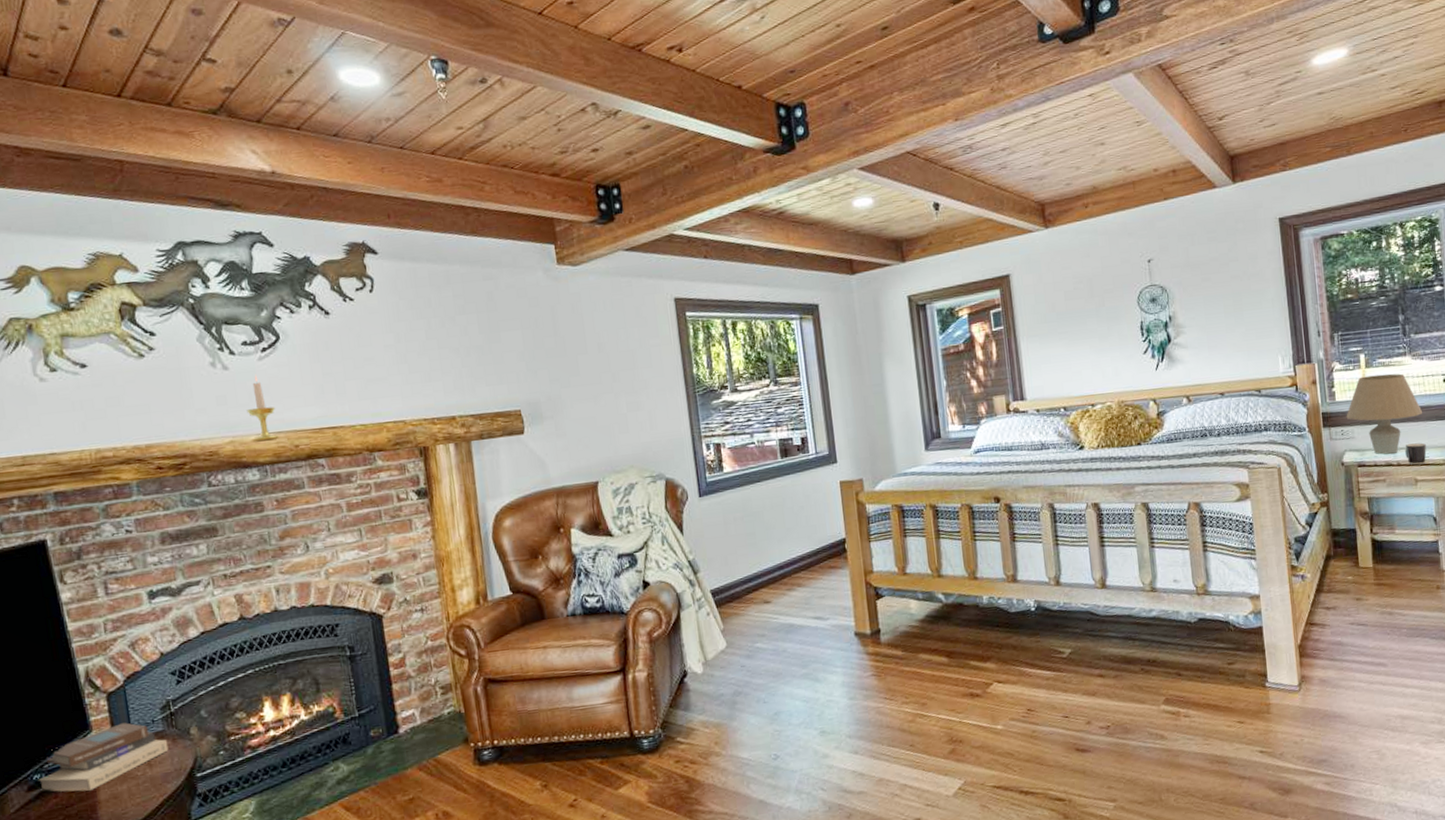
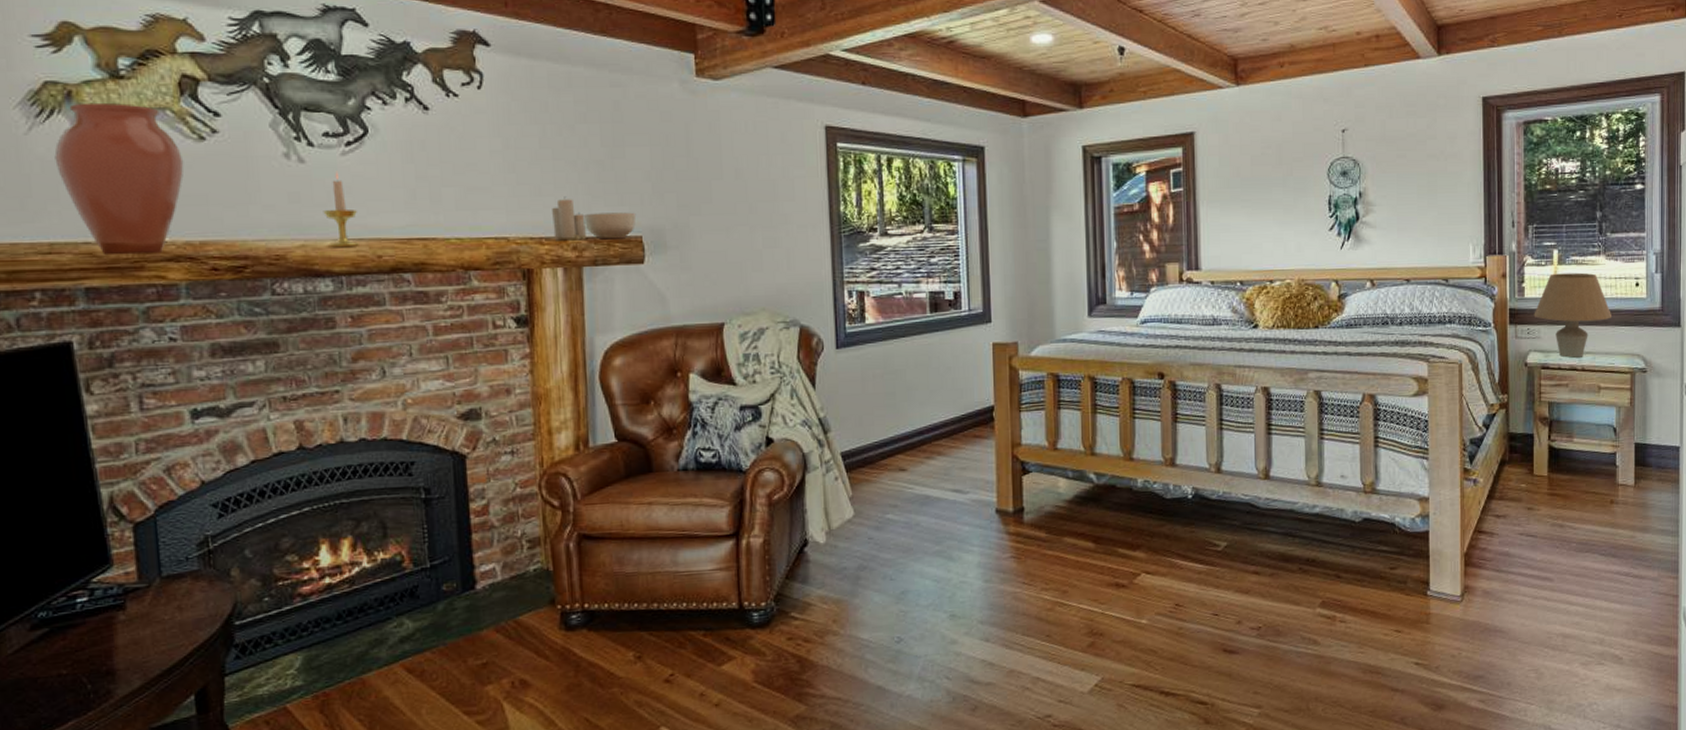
vase: none [22,332,128,464] -> present [54,103,184,256]
books: present [38,722,169,793] -> none [43,558,204,635]
candle: none [441,380,472,420] -> present [552,196,586,241]
bowl: none [468,389,515,416] -> present [583,212,637,240]
mug: present [1405,442,1427,465] -> none [1591,348,1612,372]

